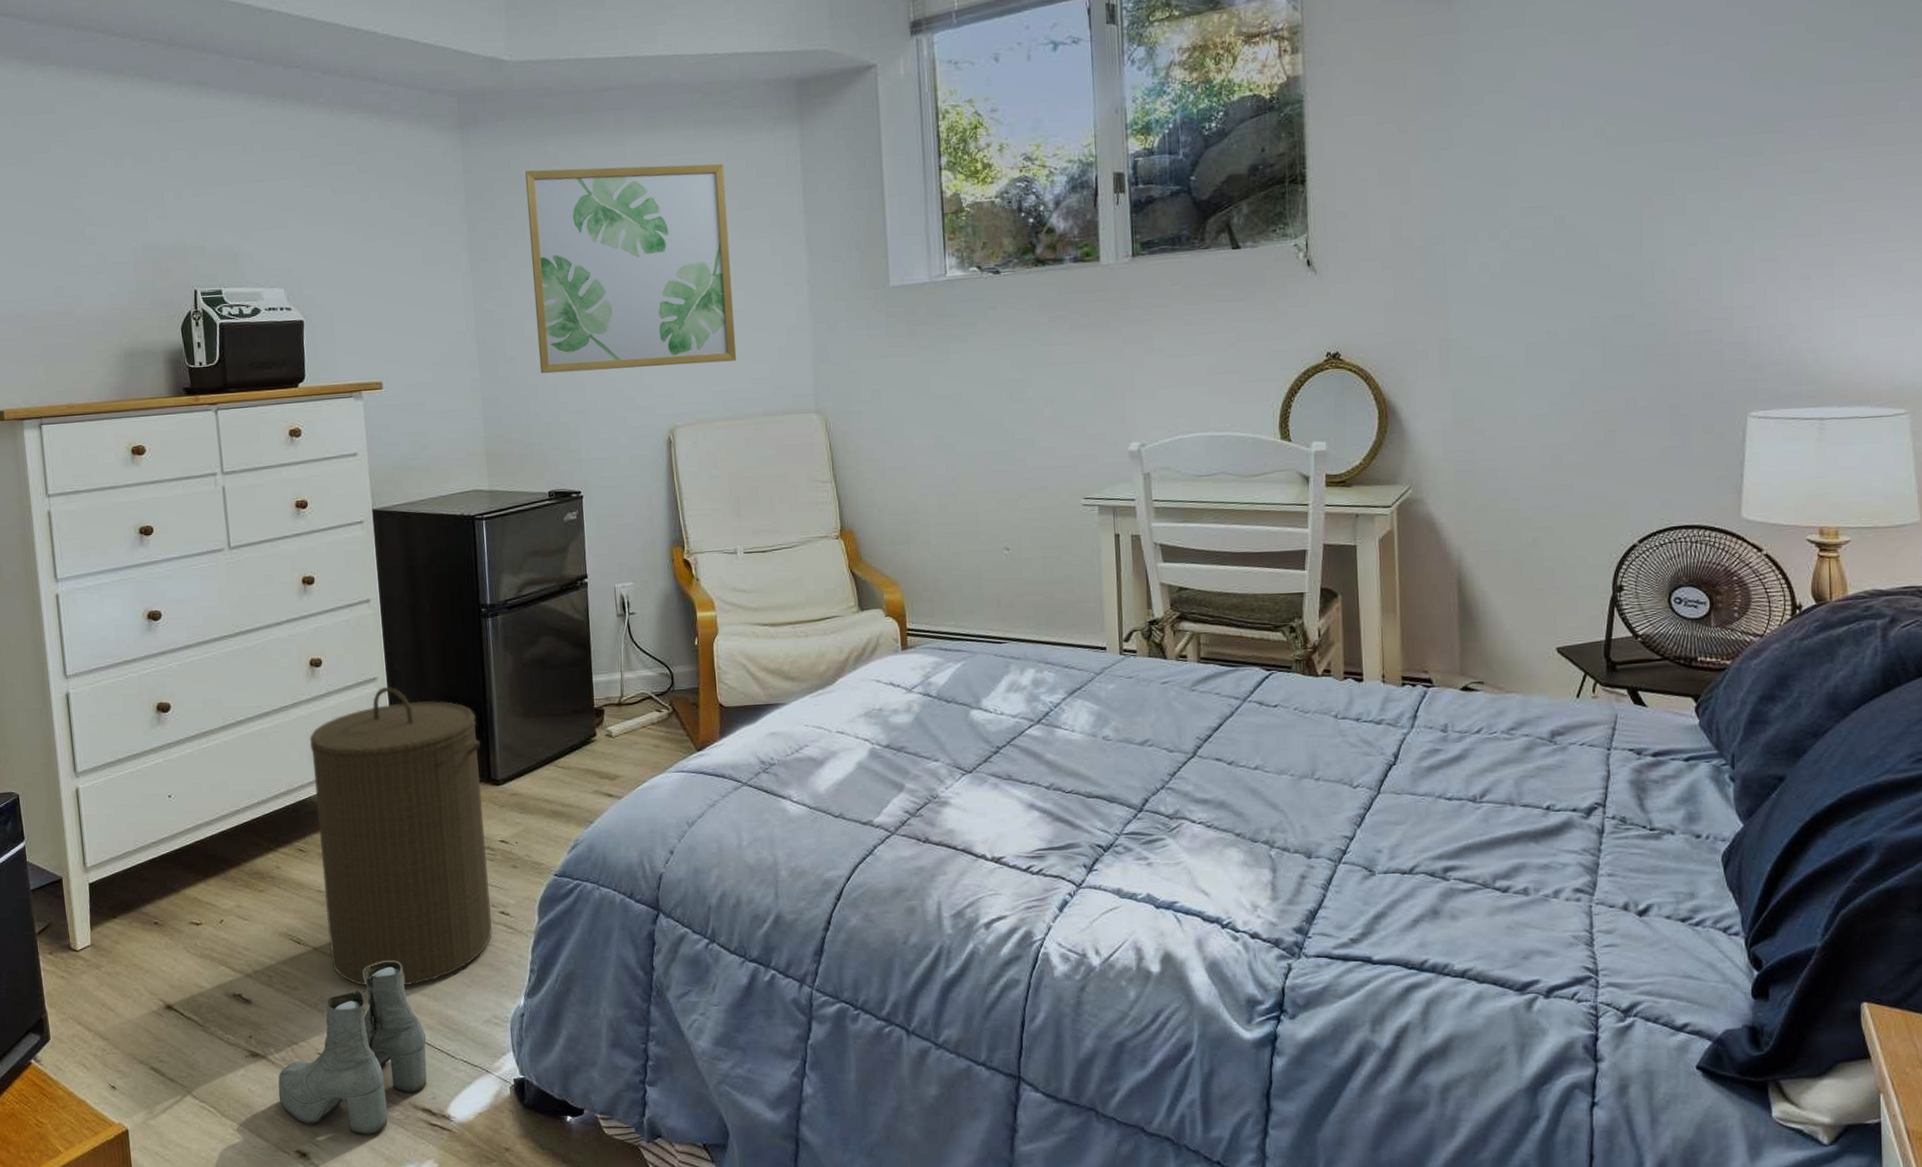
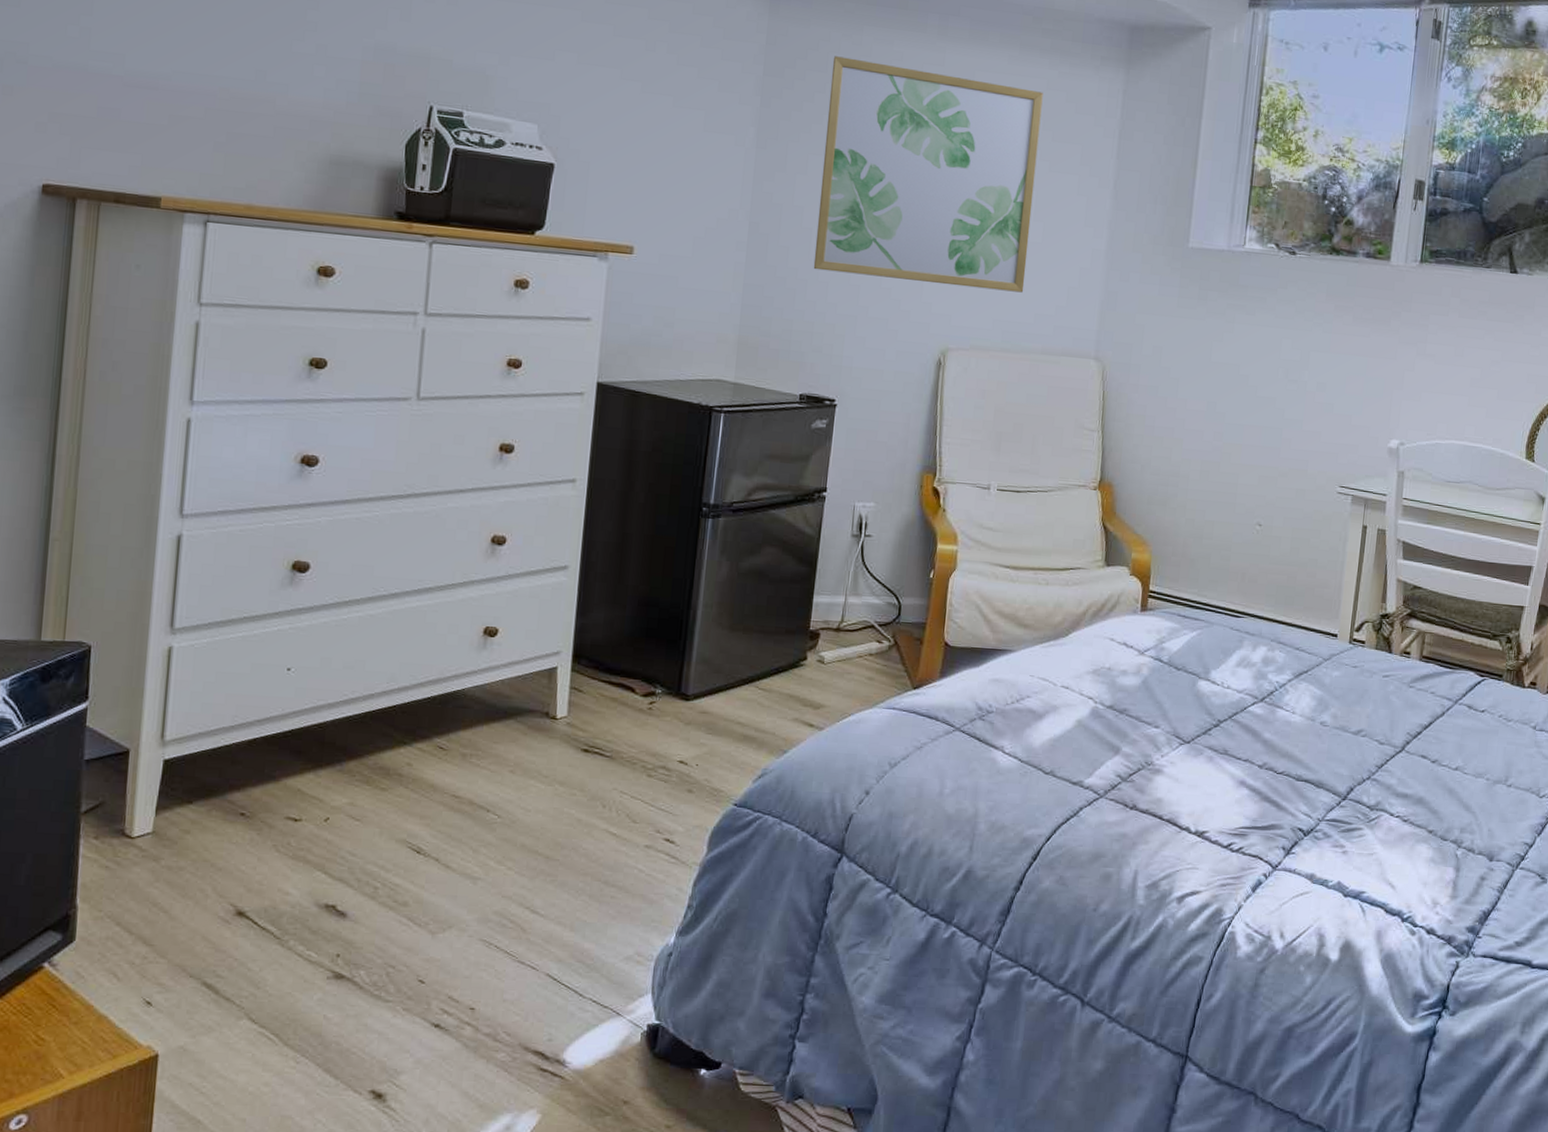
boots: present [278,961,427,1135] -> none [360,882,554,1077]
laundry hamper: present [309,687,492,986] -> none [454,578,675,912]

